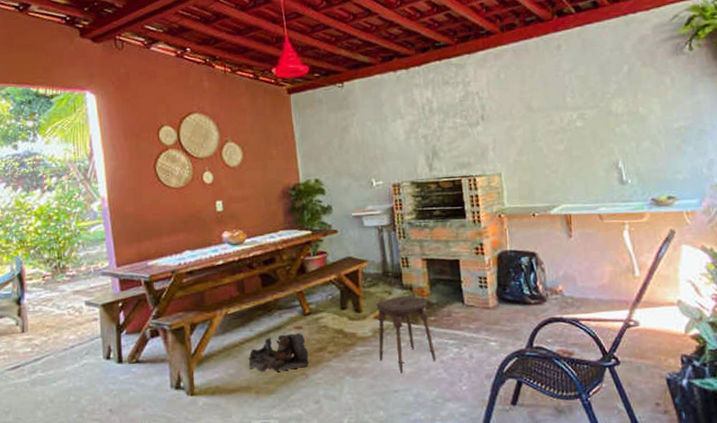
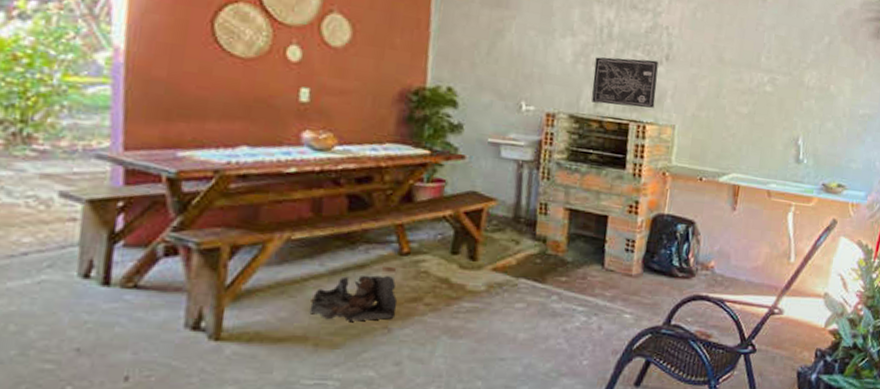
stool: present [376,295,437,372] -> none [489,247,561,338]
wall art: none [423,122,480,168] -> present [592,57,659,108]

